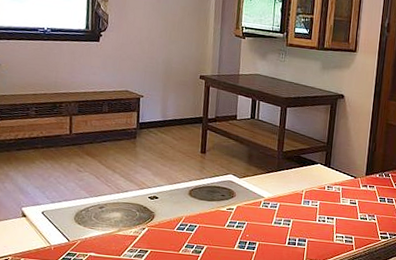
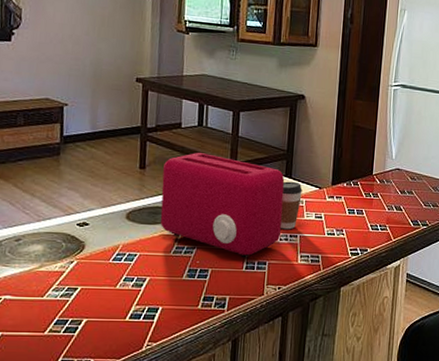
toaster: none [217,141,324,235] -> present [160,153,285,258]
coffee cup: none [318,170,340,213] -> present [280,181,303,230]

